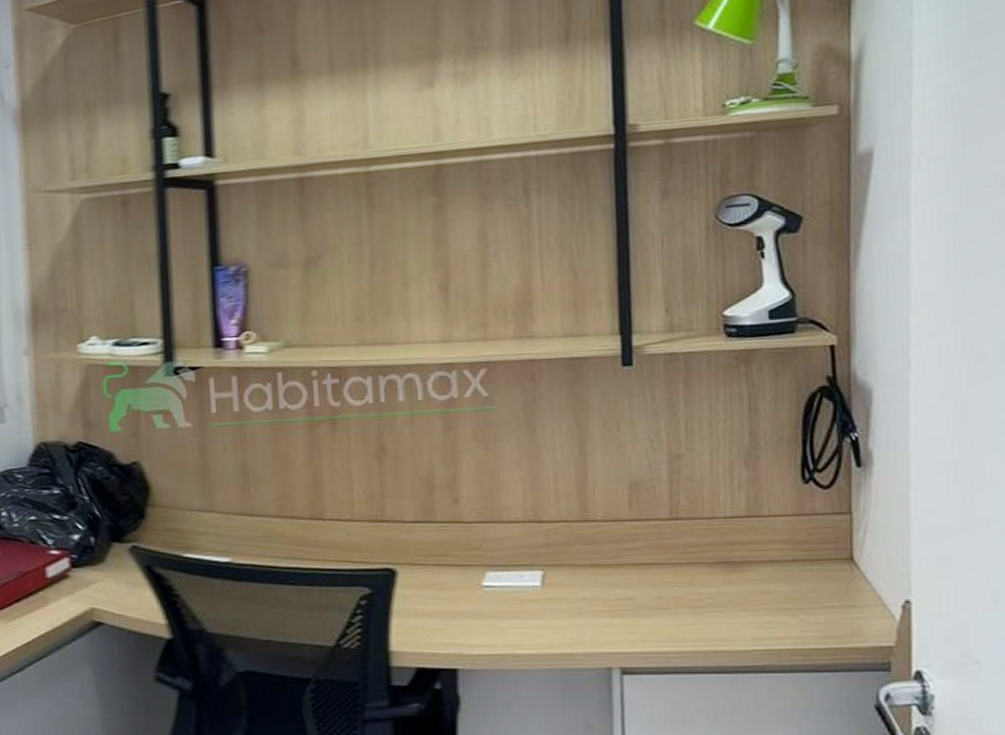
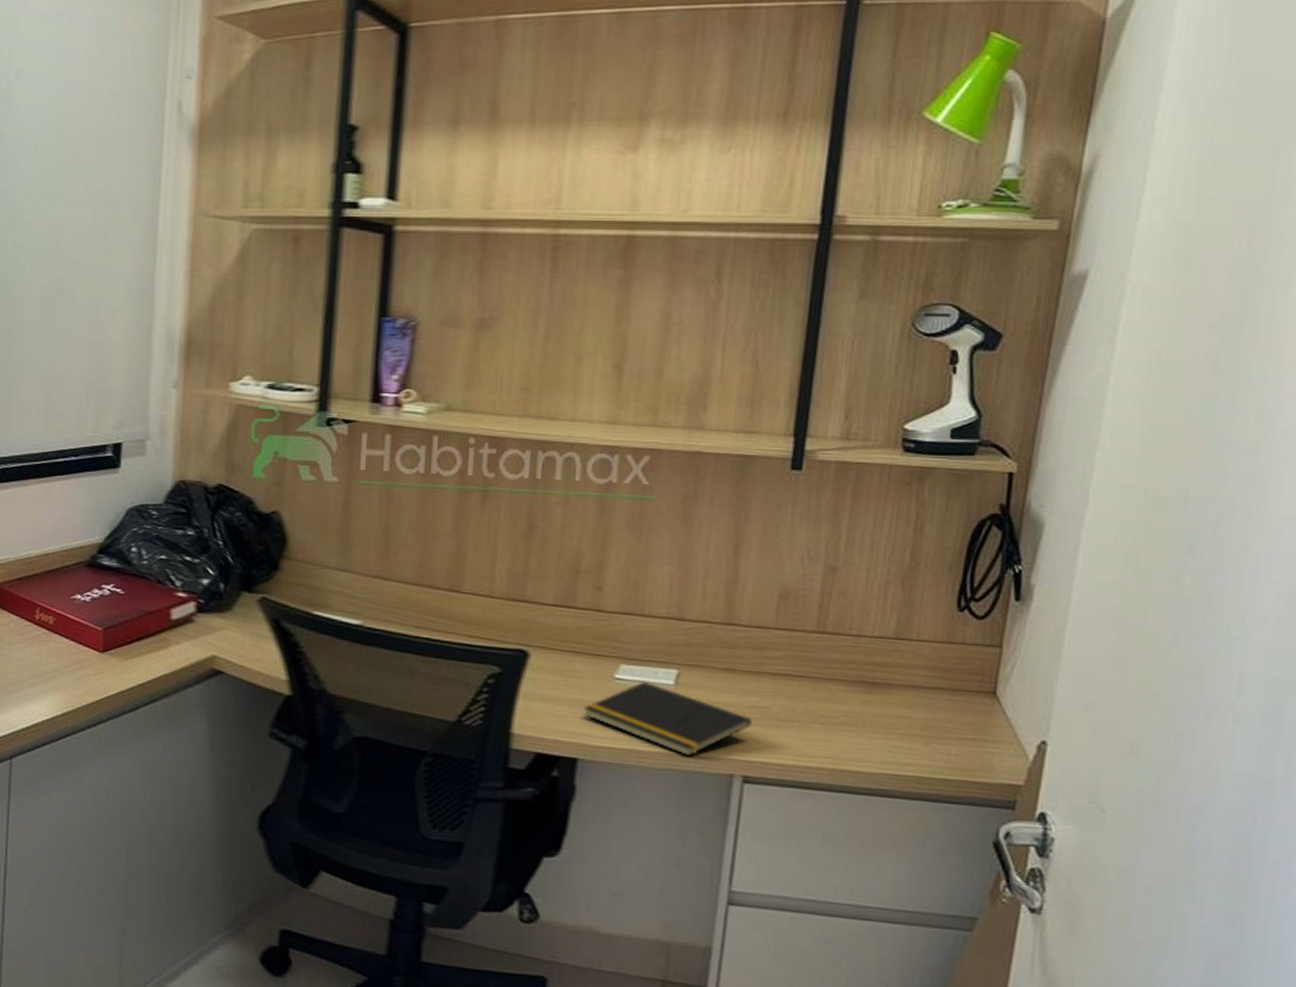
notepad: none [456,586,622,654] -> present [583,682,753,756]

